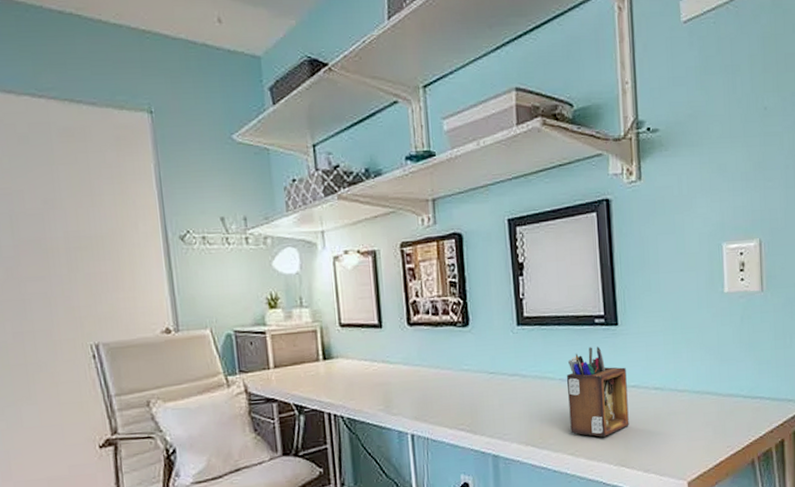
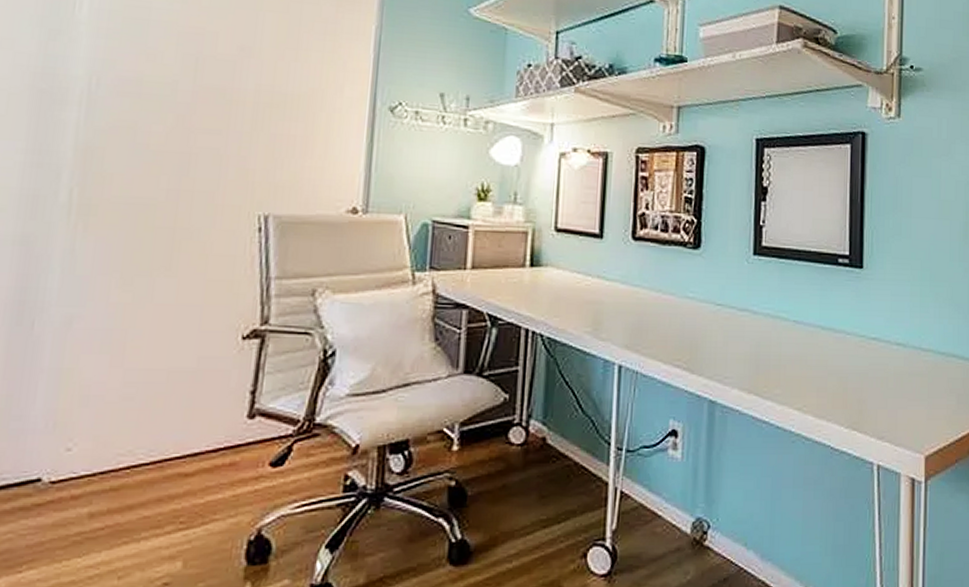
desk organizer: present [567,346,629,437] -> none [800,289,867,393]

